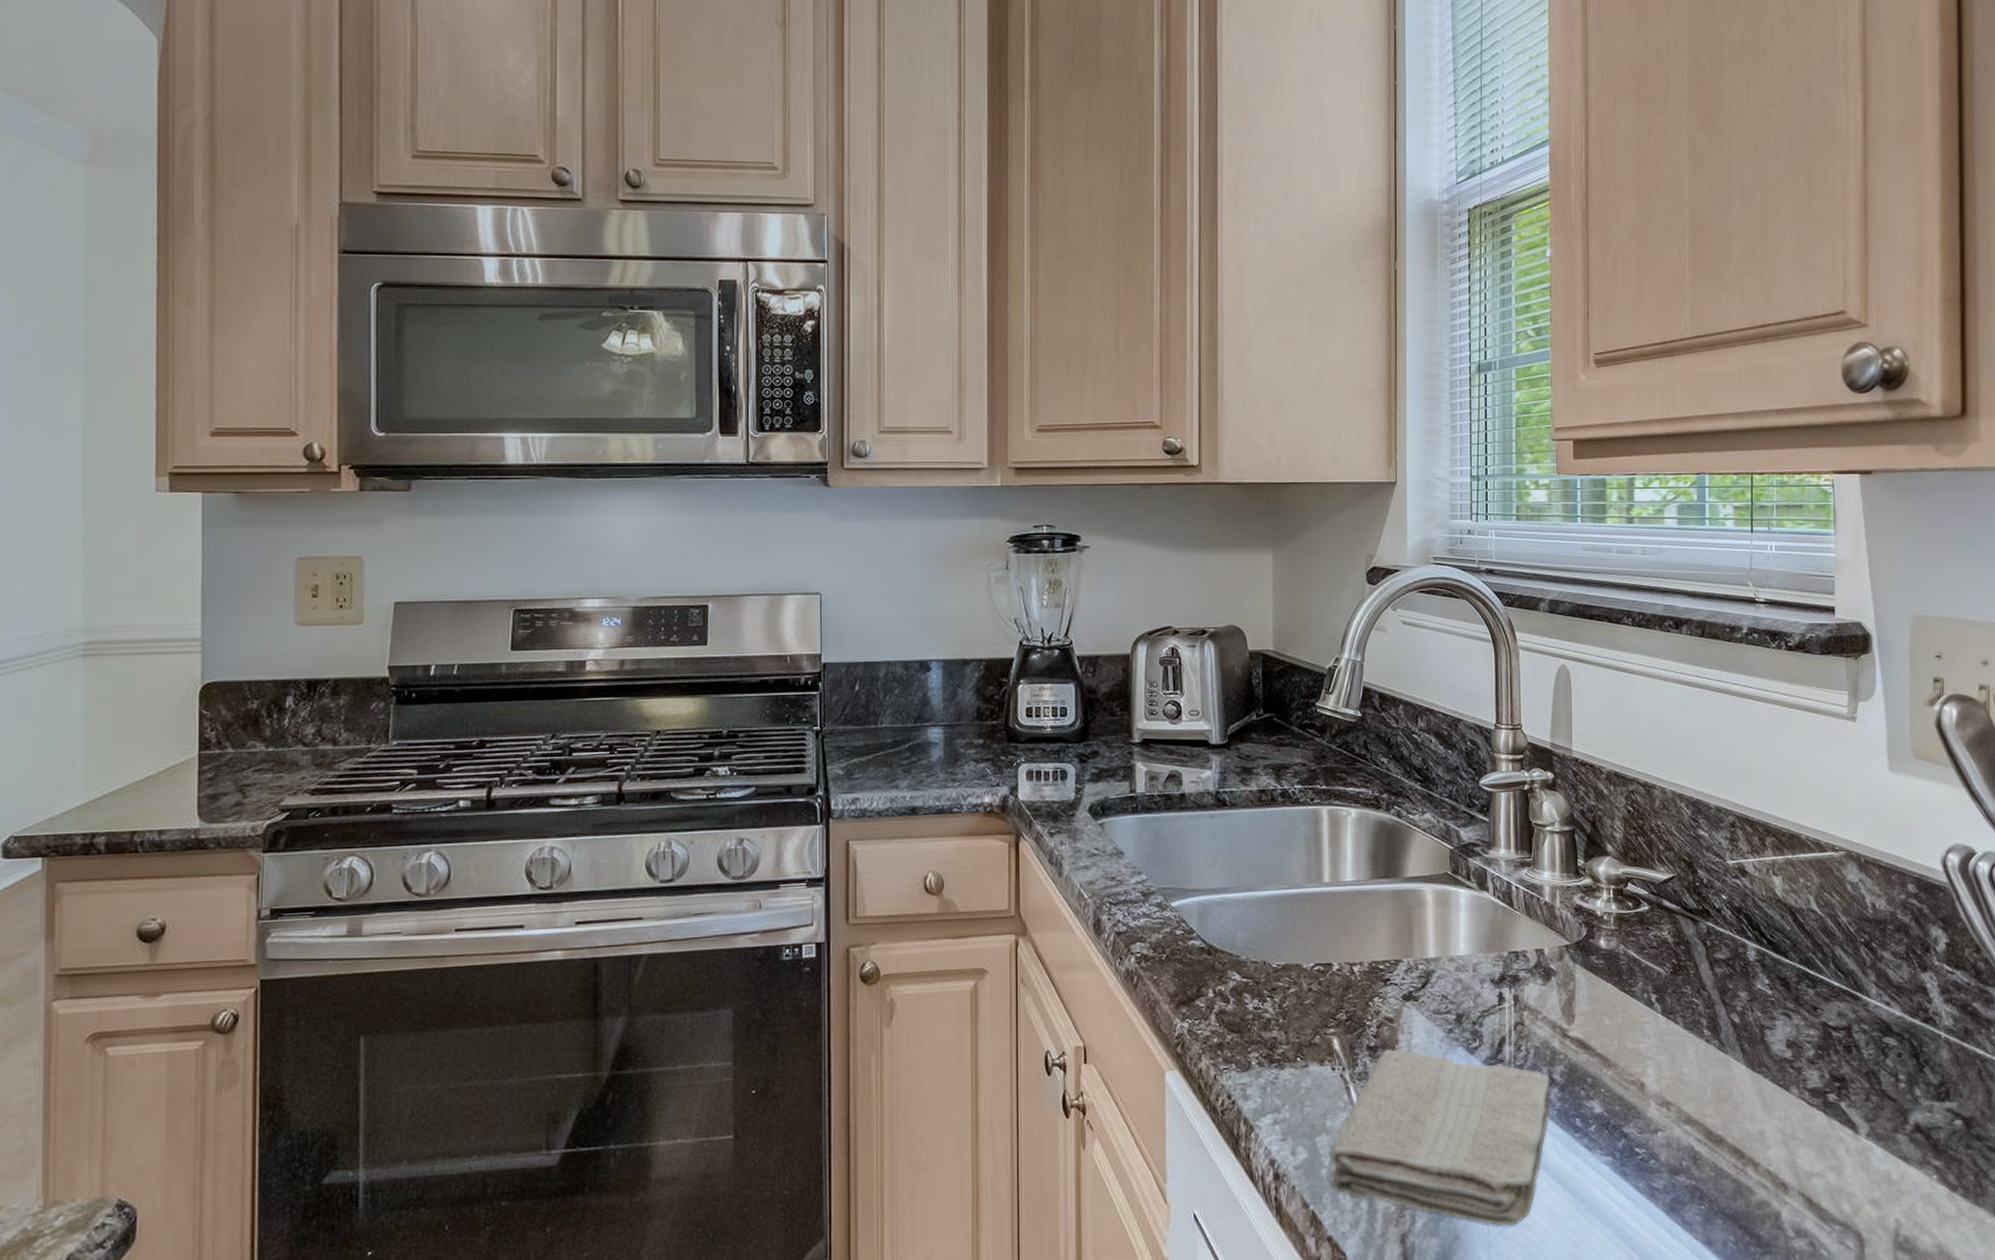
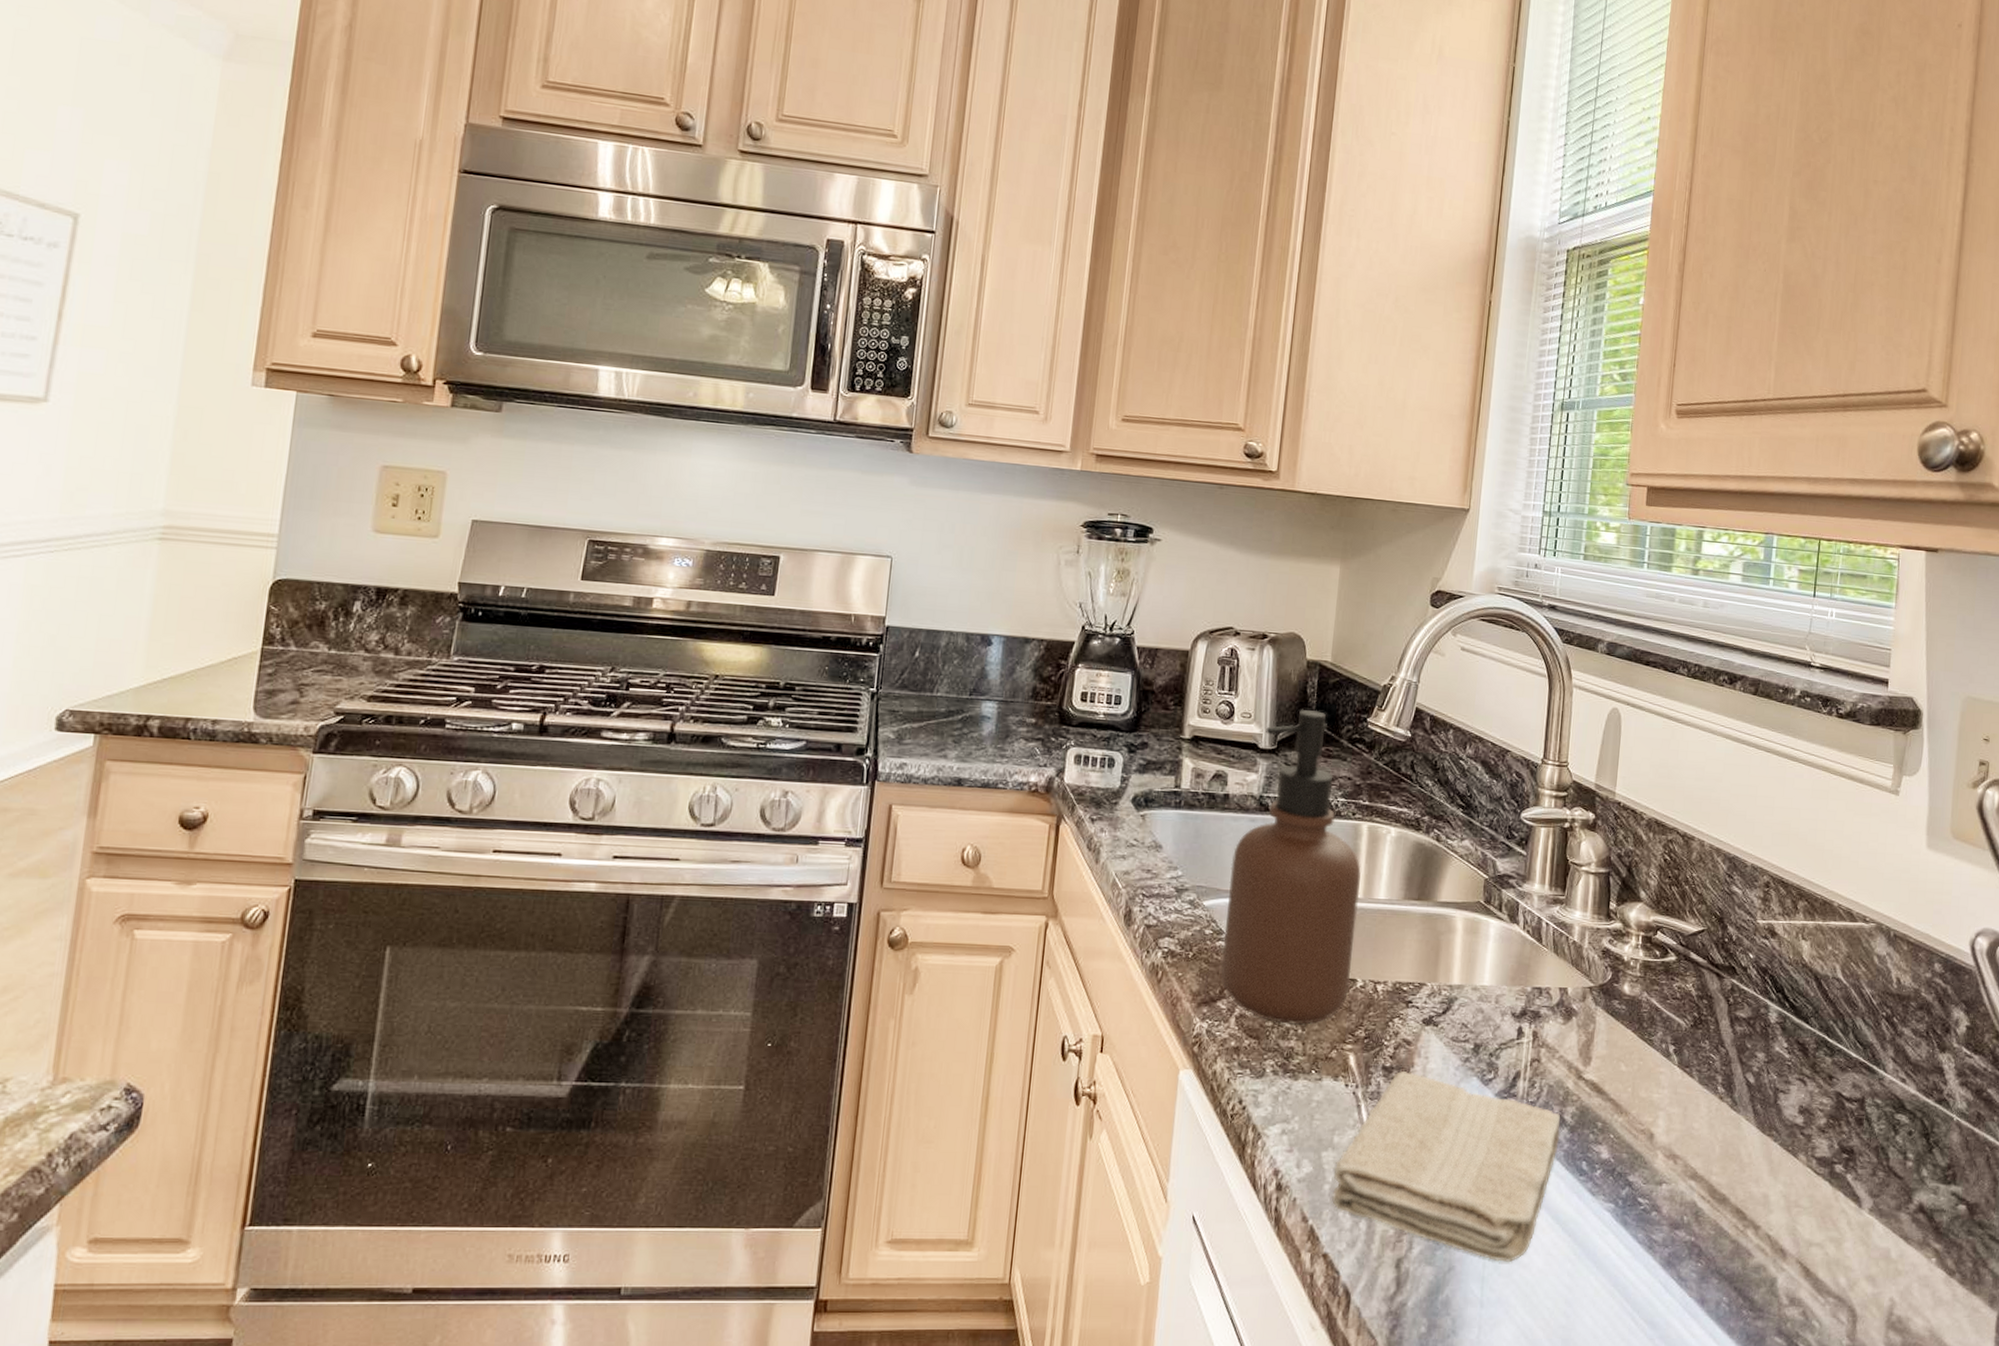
soap dispenser: none [1194,700,1327,1015] -> present [1220,709,1361,1025]

